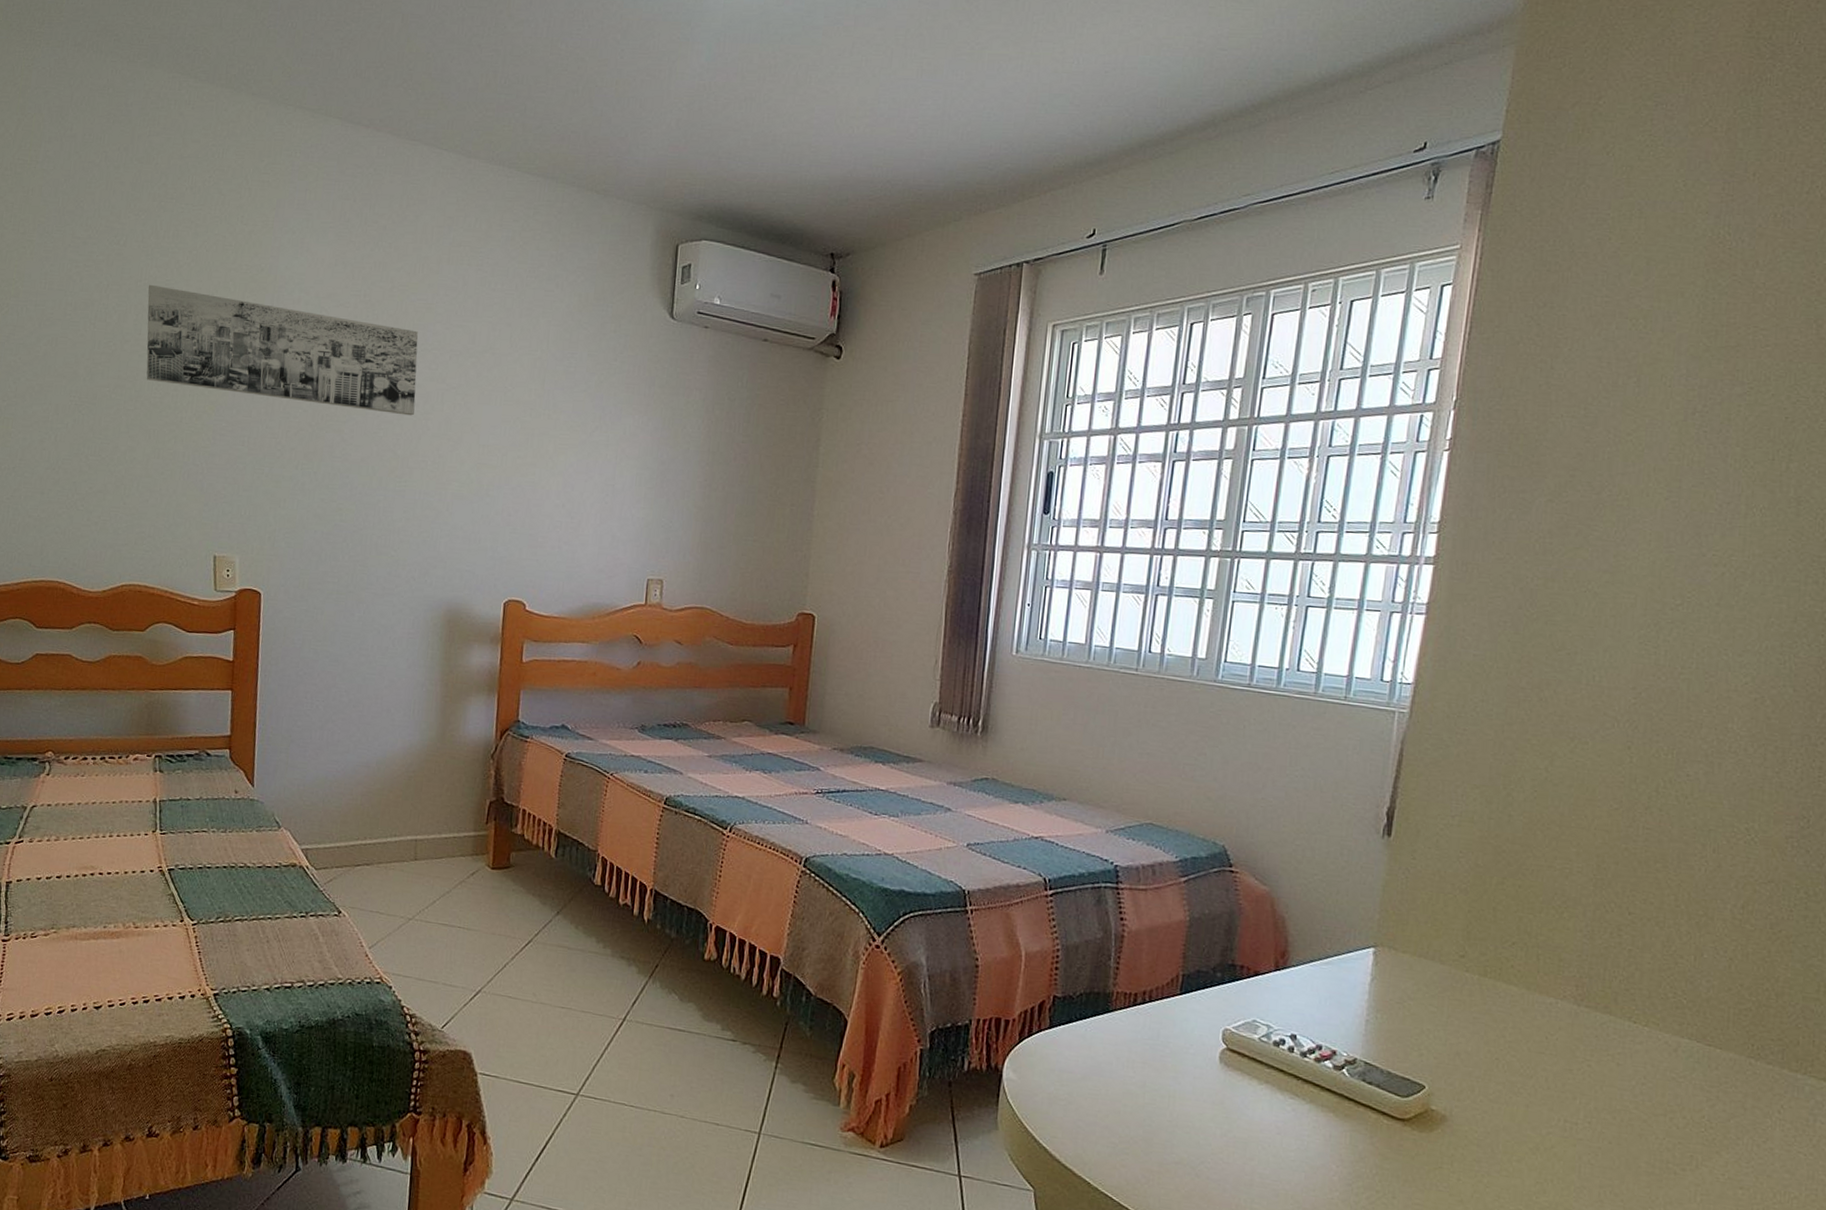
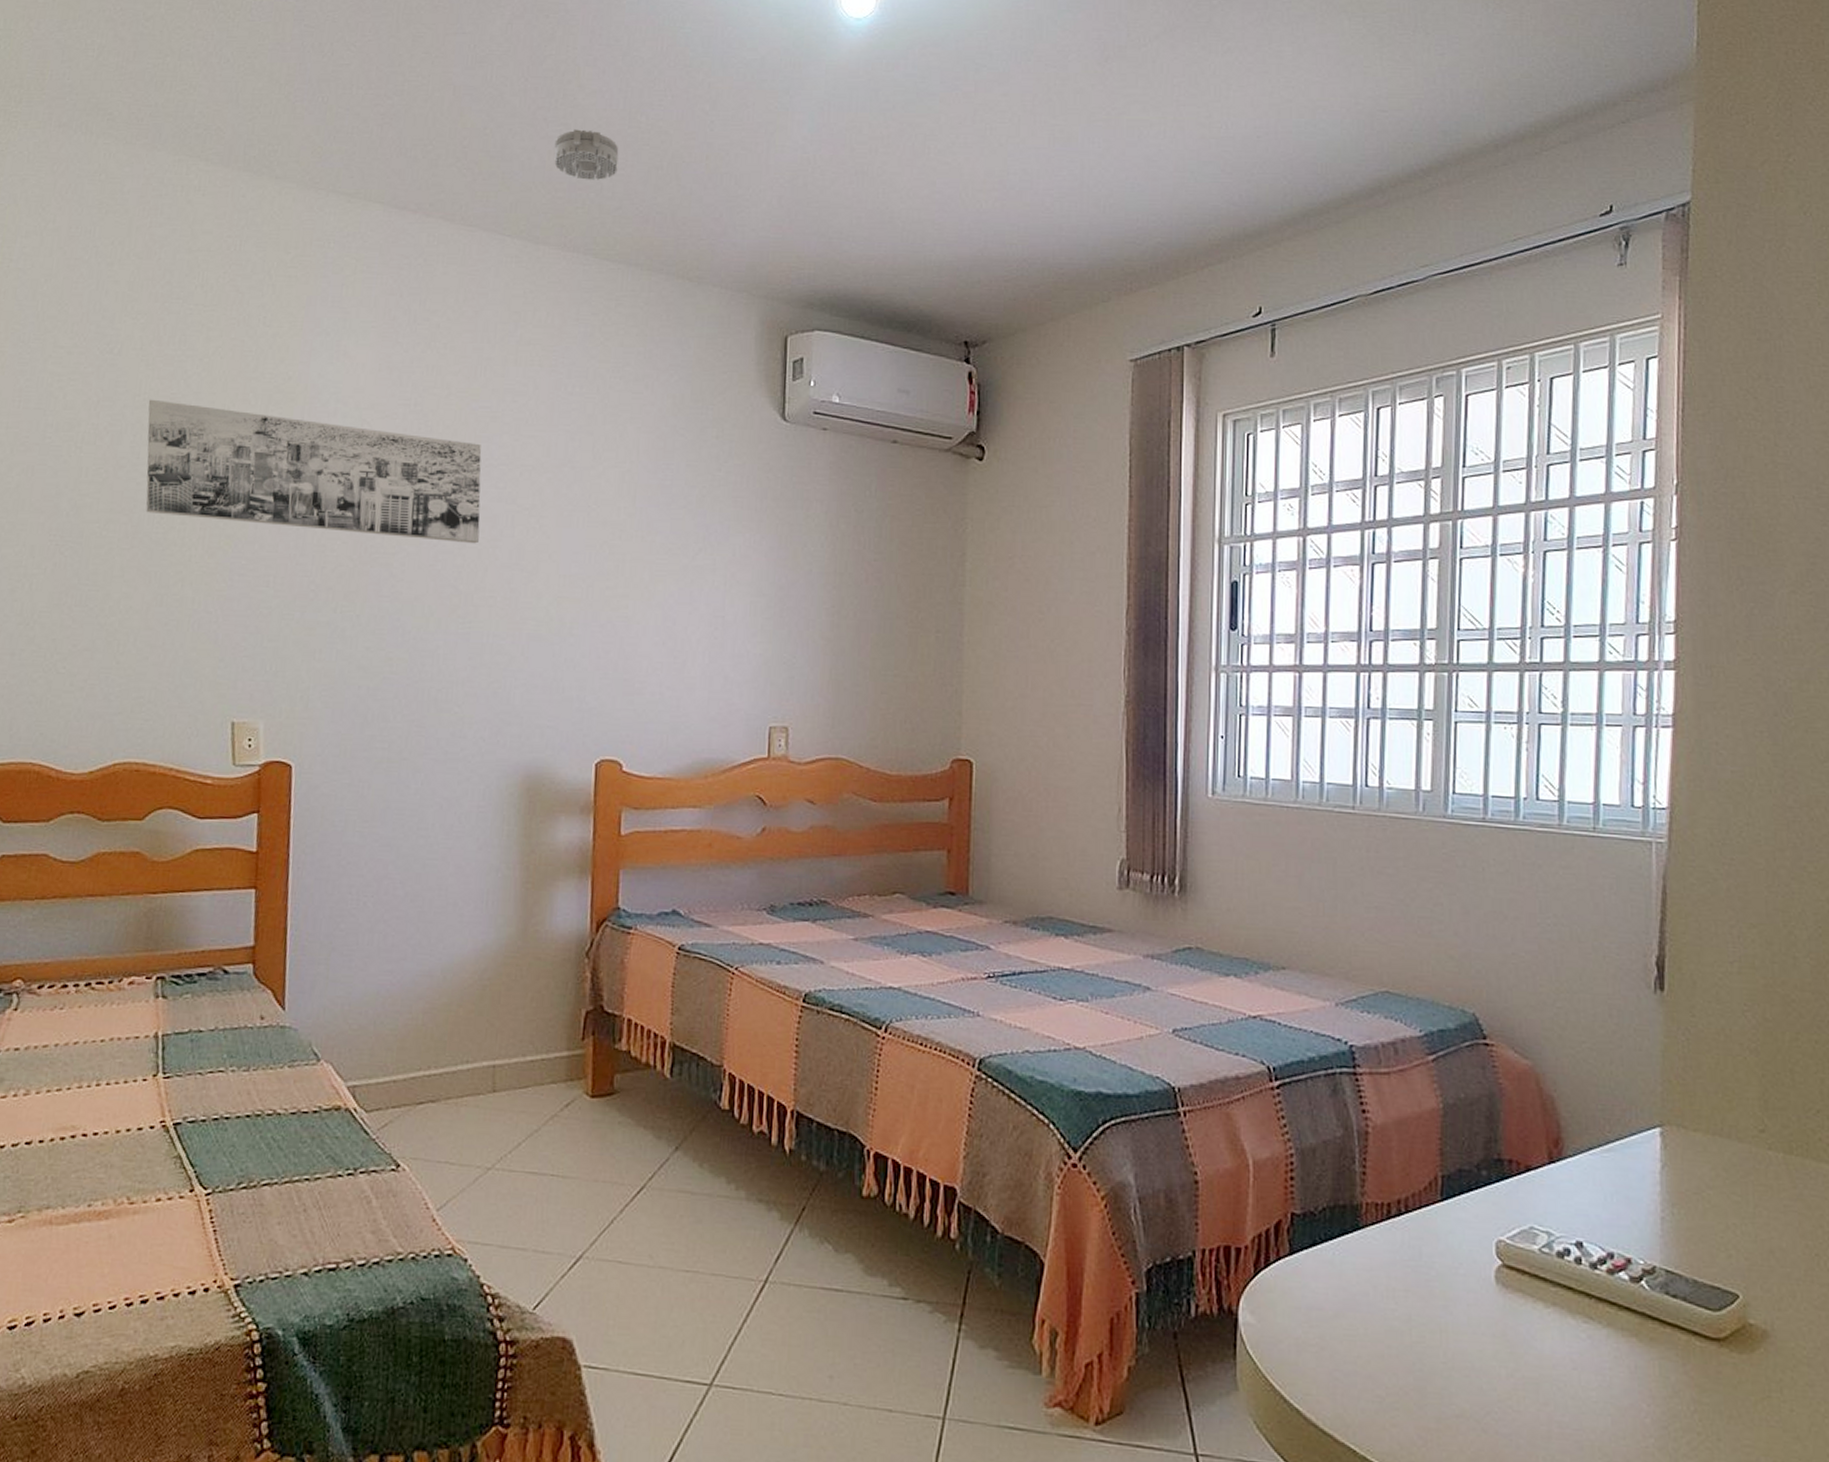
smoke detector: none [486,55,542,102] -> present [554,129,619,180]

